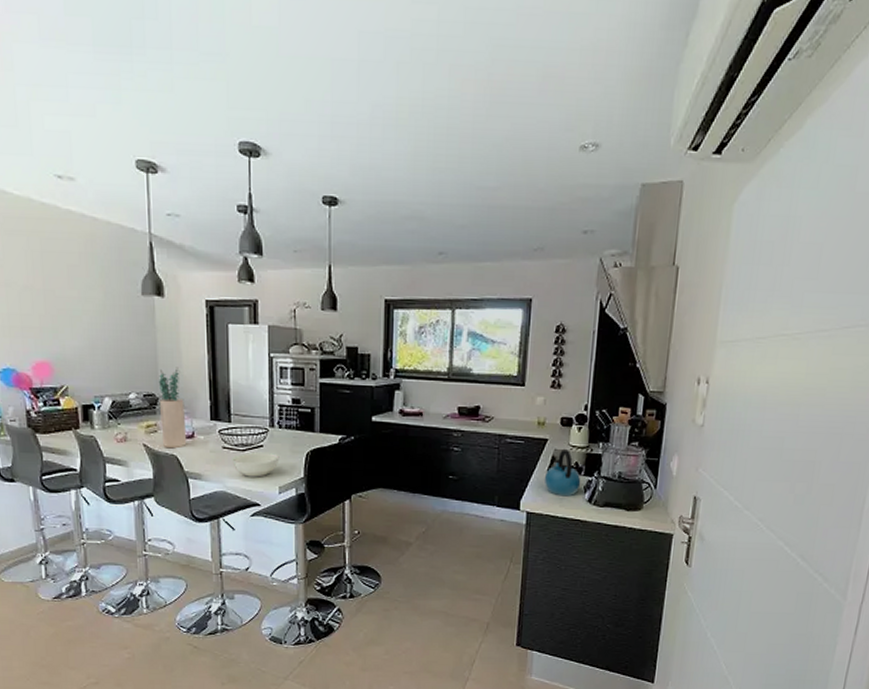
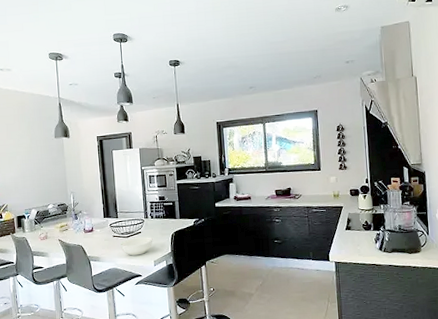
vase: present [159,367,187,449] -> none [68,183,89,241]
kettle: present [544,450,581,495] -> none [344,213,372,247]

